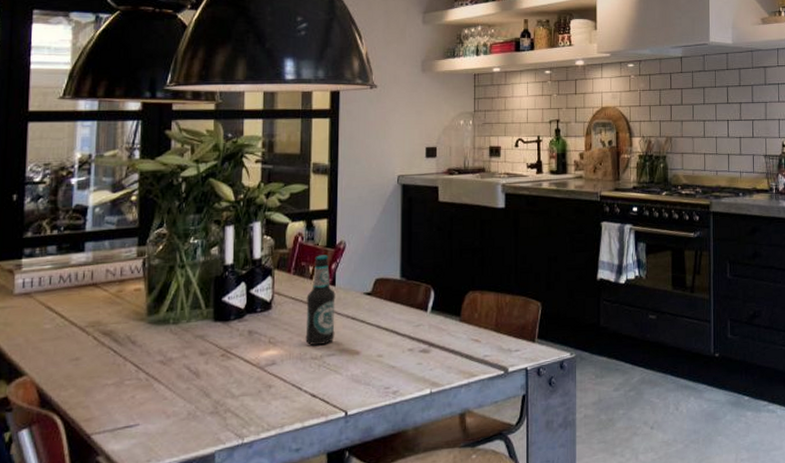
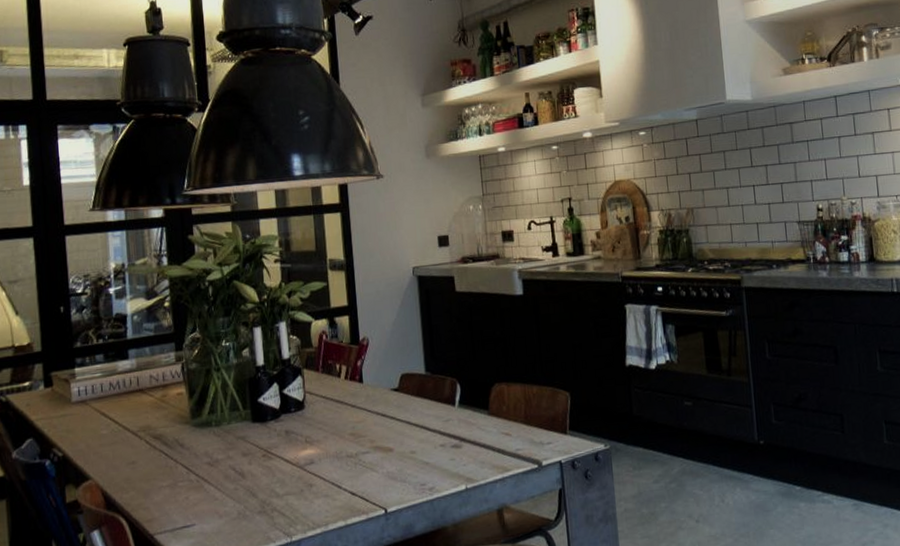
bottle: present [305,255,336,345] -> none [336,352,367,443]

